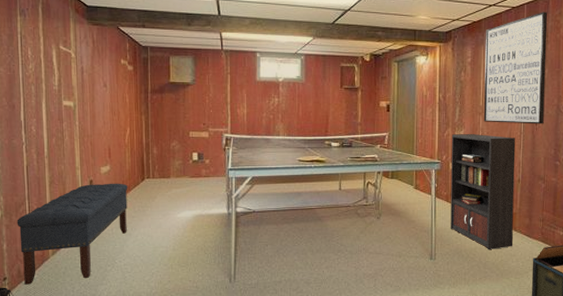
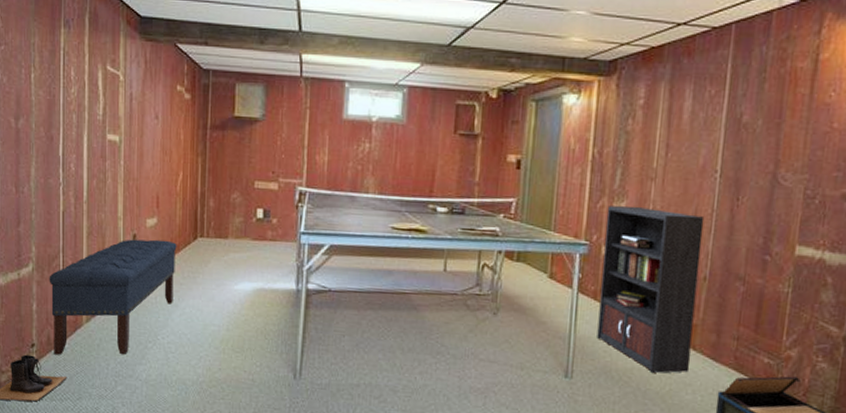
wall art: present [484,12,548,124] -> none [657,35,769,200]

